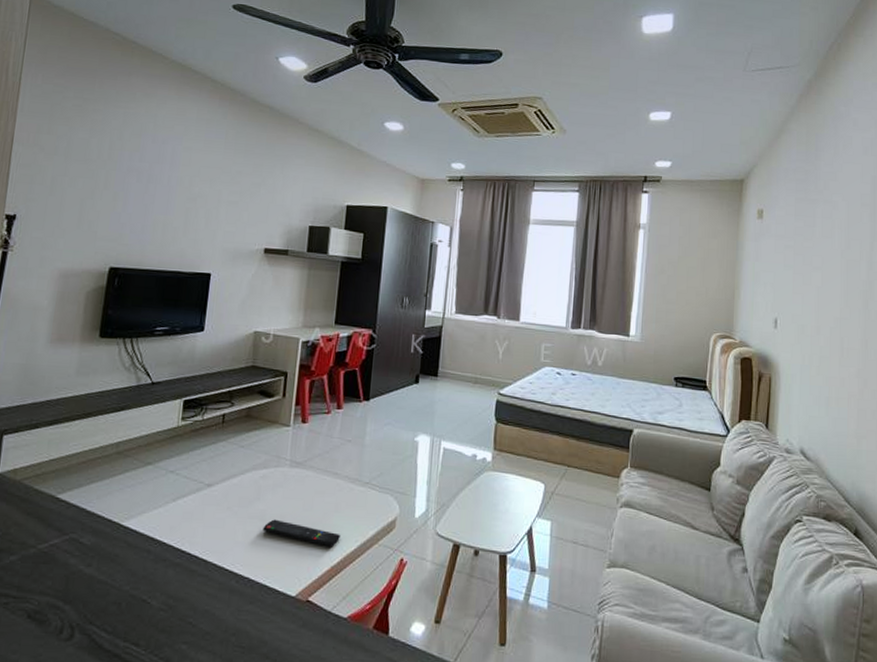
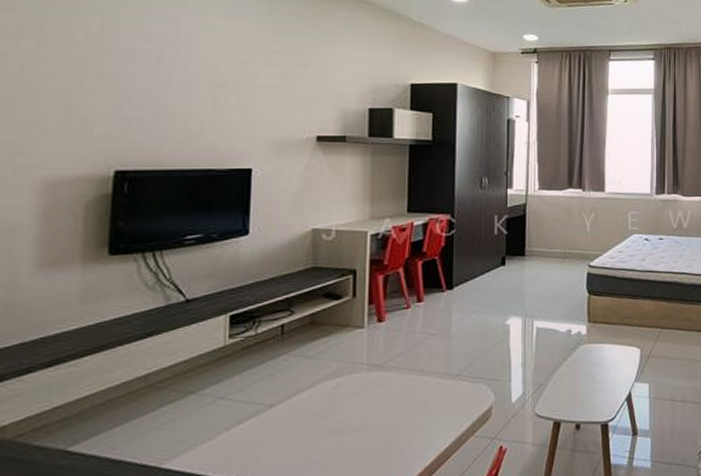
remote control: present [262,519,340,547] -> none [341,429,431,449]

